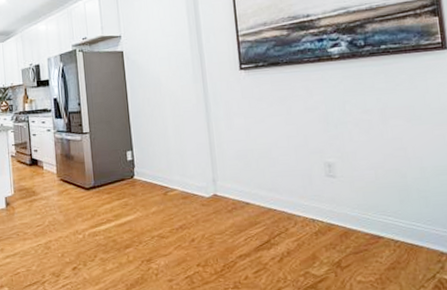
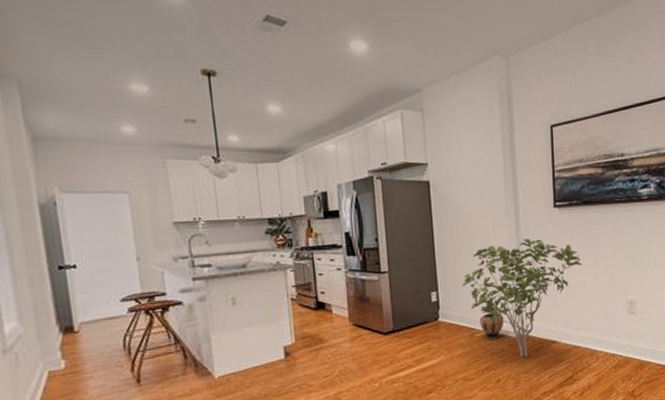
shrub: none [155,100,273,219] -> present [463,238,582,358]
ceramic jug: none [172,165,196,198] -> present [479,306,504,339]

